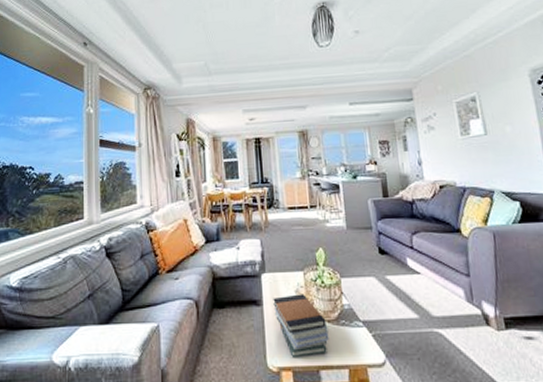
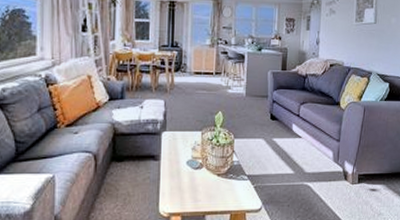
book stack: present [273,294,329,359] -> none [170,151,217,206]

